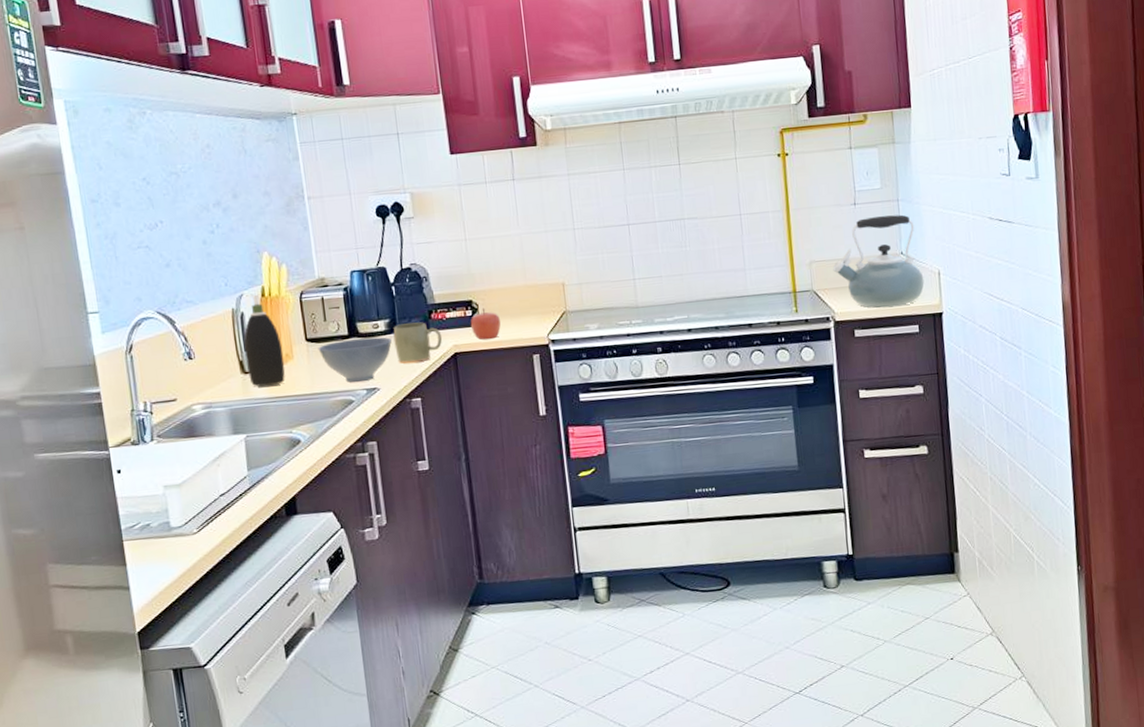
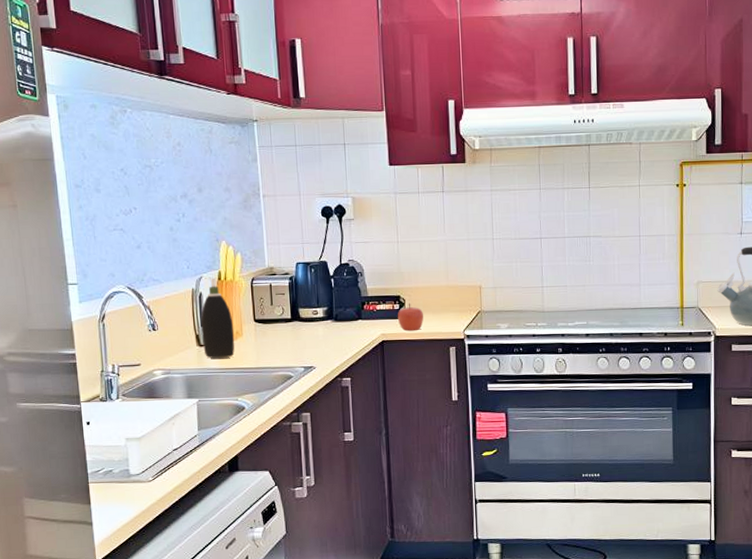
bowl: present [317,337,393,383] -> none [264,322,329,360]
mug: present [393,322,443,364] -> none [330,312,372,347]

